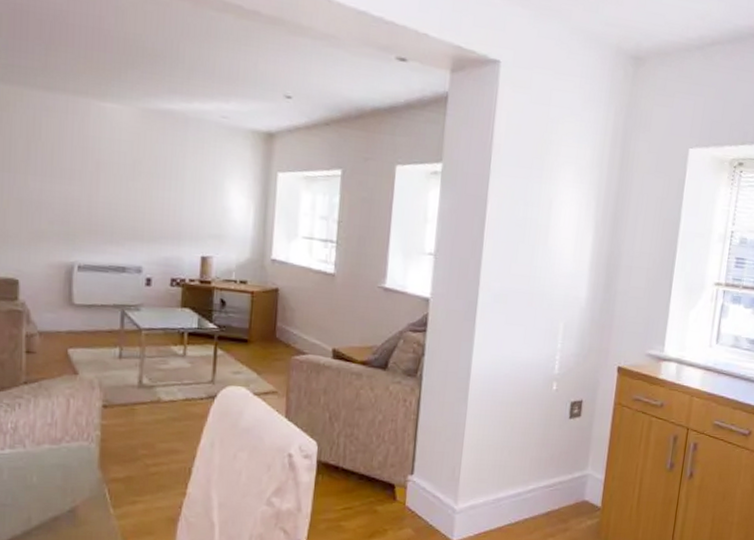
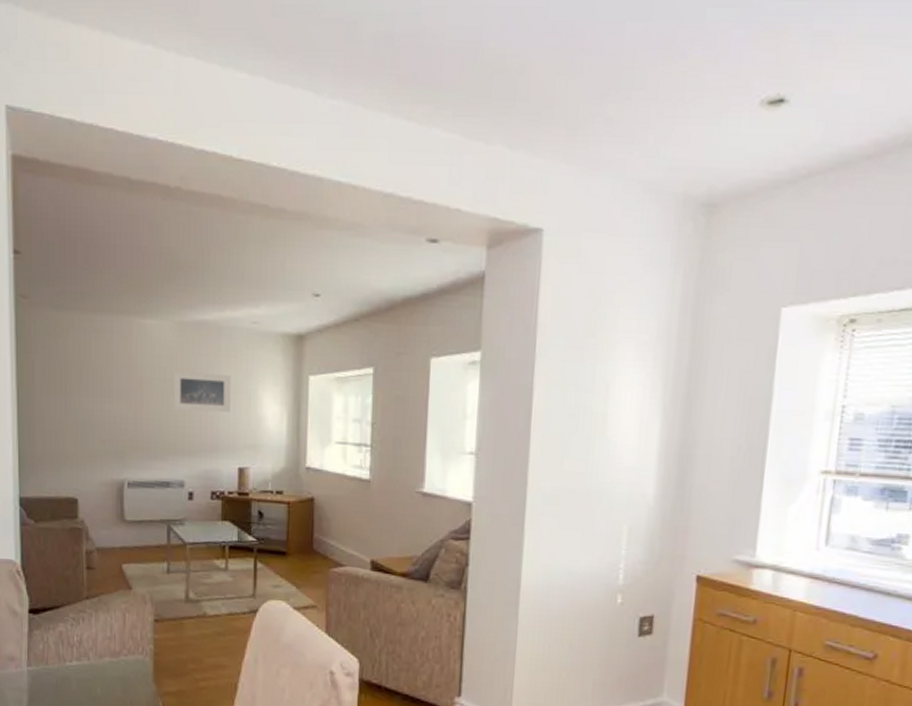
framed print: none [133,157,197,202] -> present [173,371,231,412]

